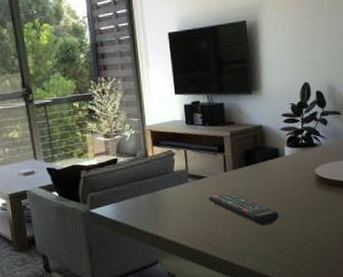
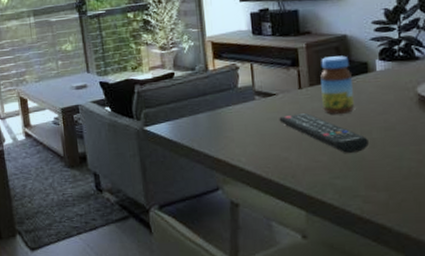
jar: none [242,143,268,193] -> present [320,56,354,114]

